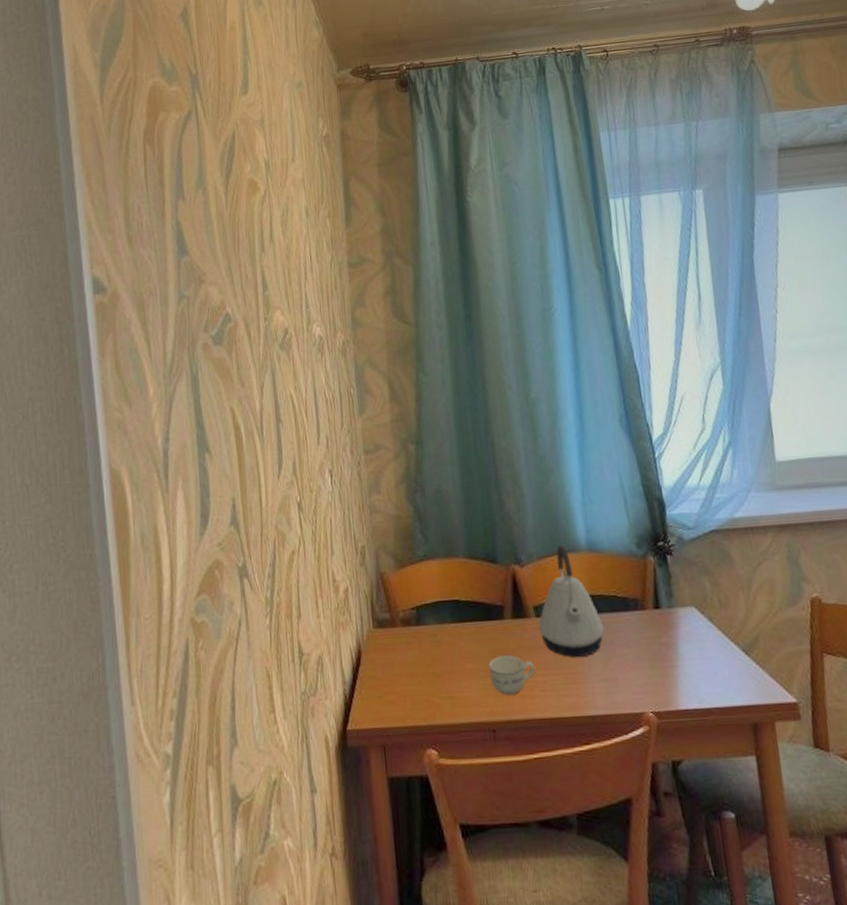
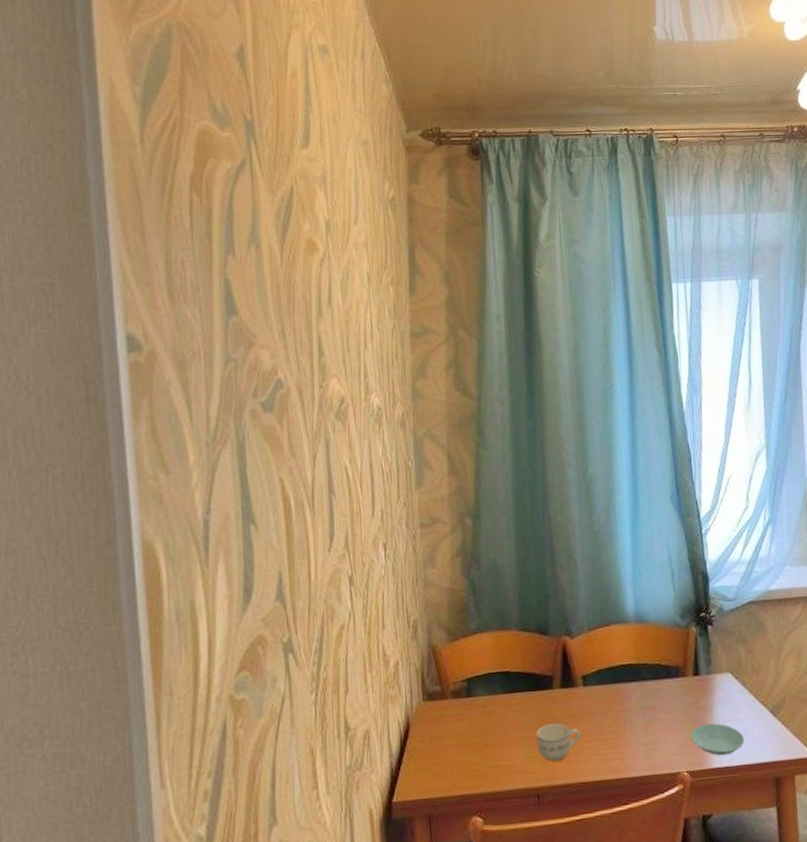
kettle: present [538,544,604,657] -> none [585,616,647,724]
saucer: none [654,660,715,697] -> present [690,723,745,756]

